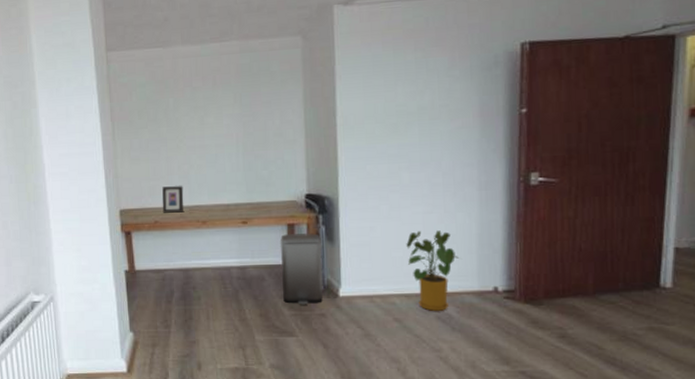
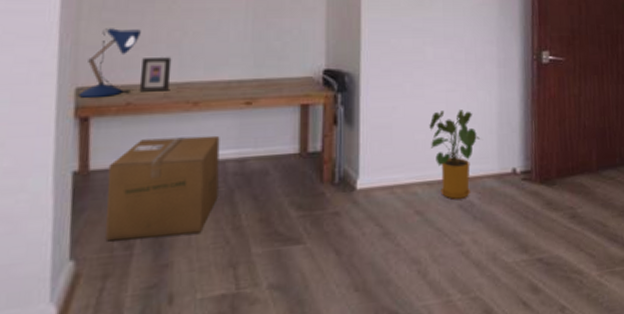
desk lamp: none [122,164,159,217] -> present [78,28,141,98]
box: none [148,247,227,322] -> present [105,135,220,242]
pedal bin: present [280,233,323,305] -> none [291,115,339,203]

